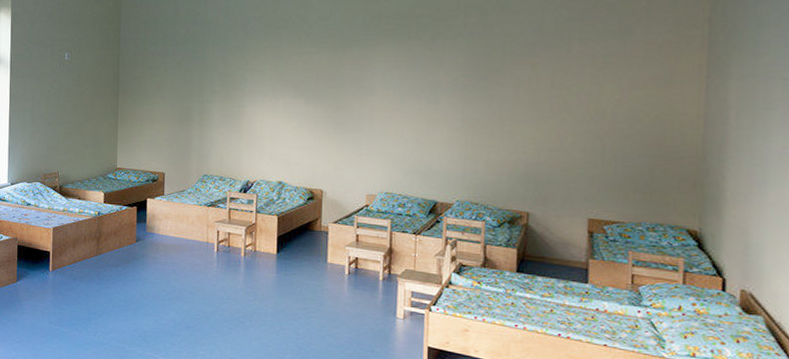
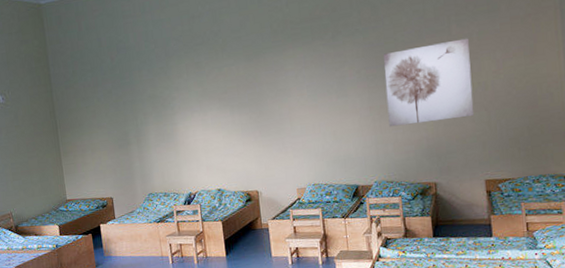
wall art: none [482,59,592,146] -> present [384,38,474,127]

